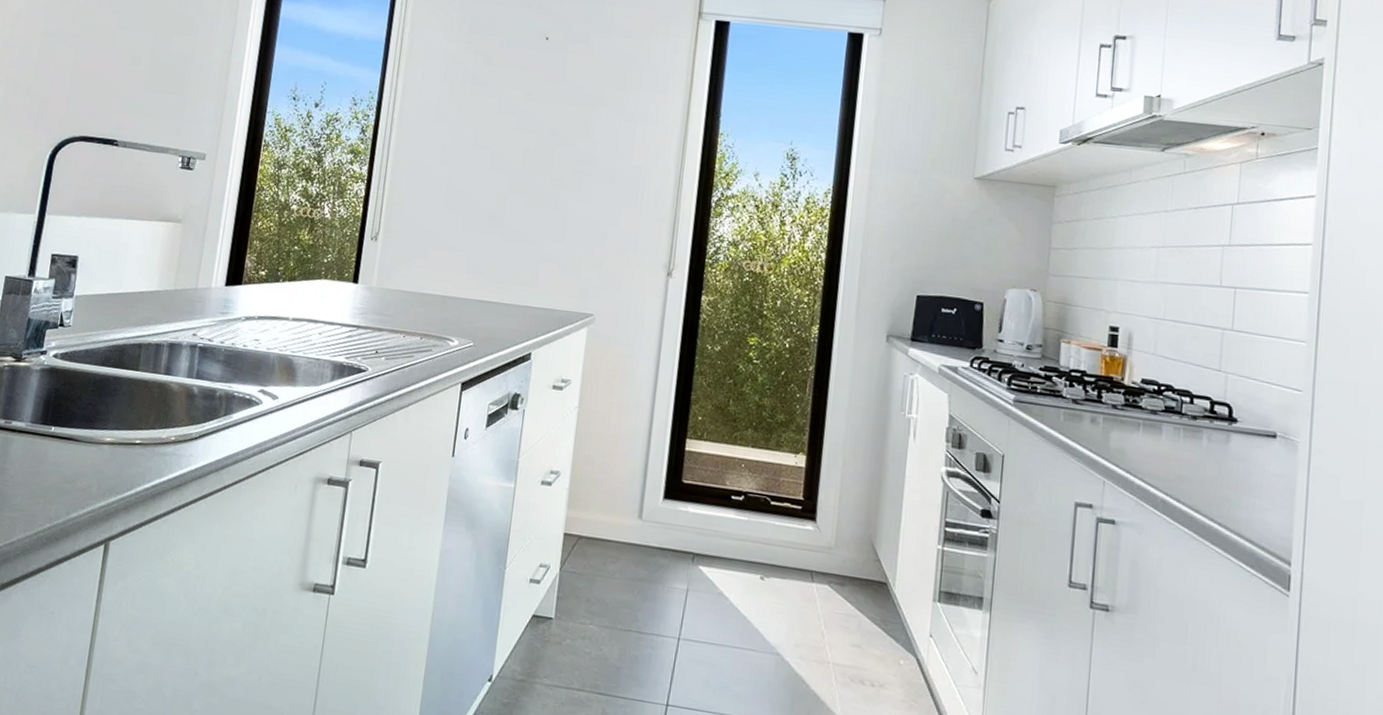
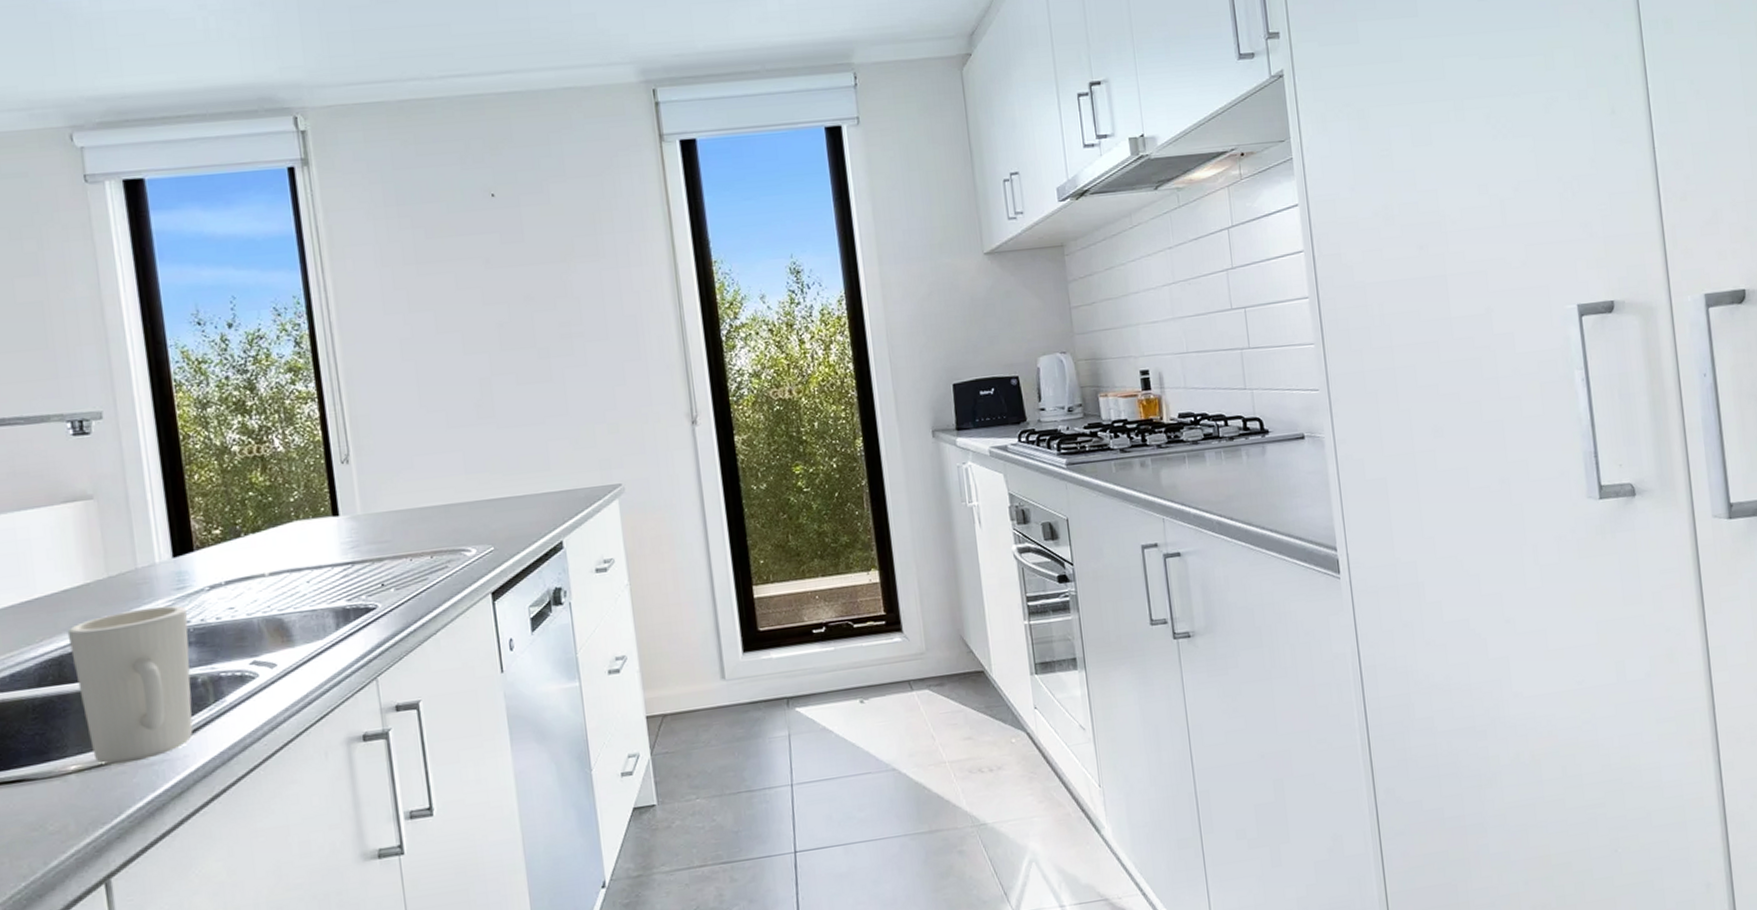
mug: none [125,320,224,449] -> present [67,605,193,765]

